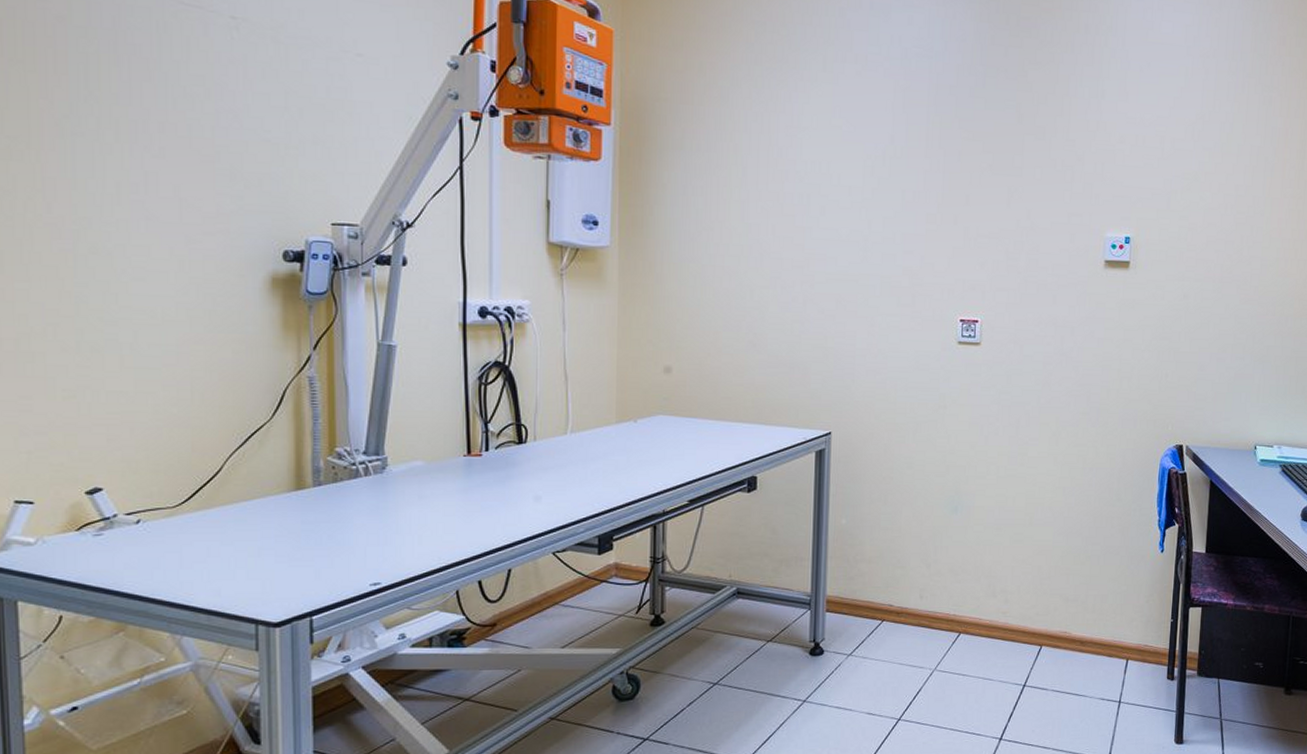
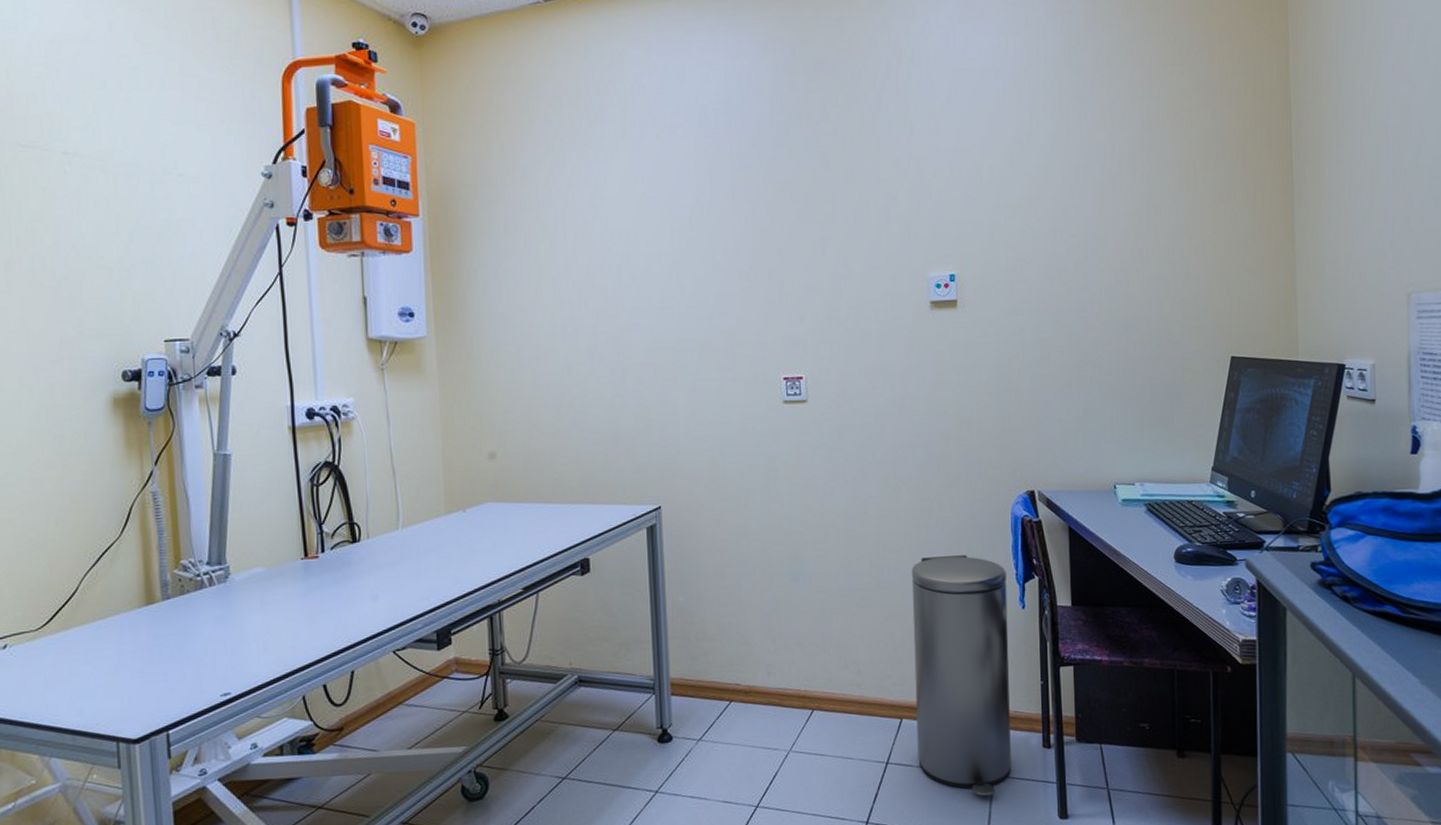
pedal bin: none [1053,499,1150,720] -> present [911,555,1012,796]

